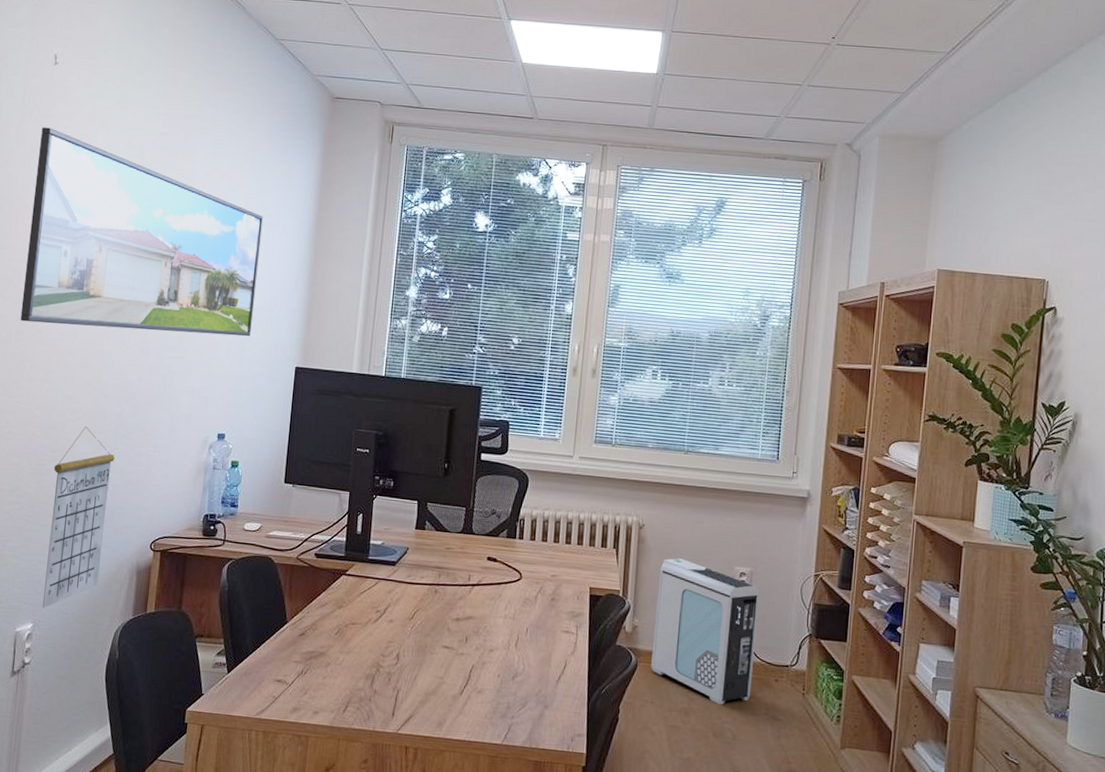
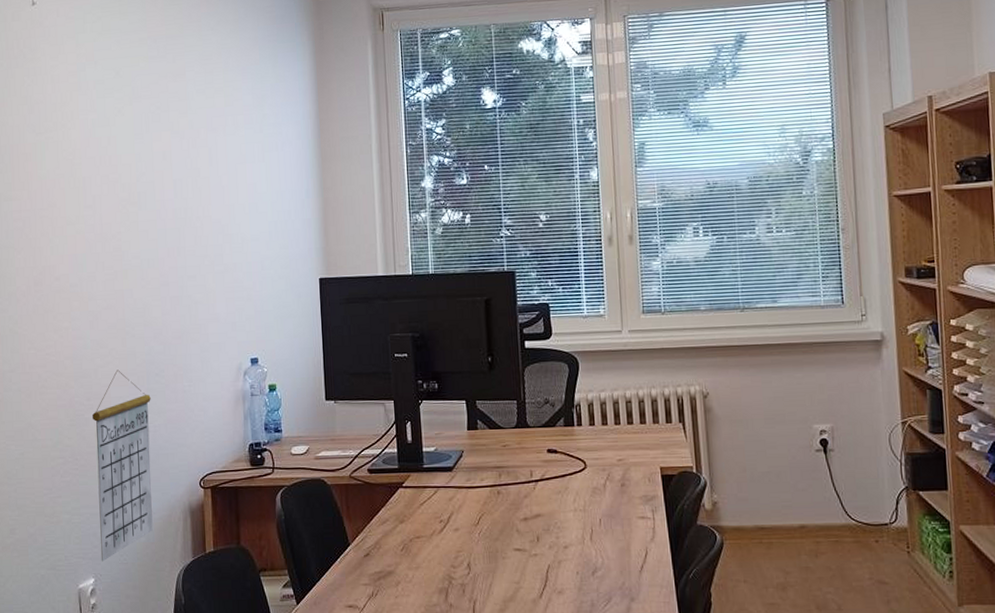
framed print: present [20,127,264,337] -> none [29,70,269,272]
air purifier: present [651,558,761,706] -> none [732,424,851,576]

